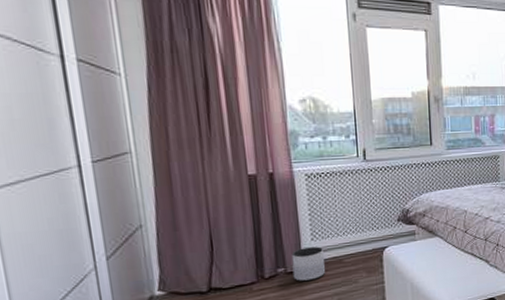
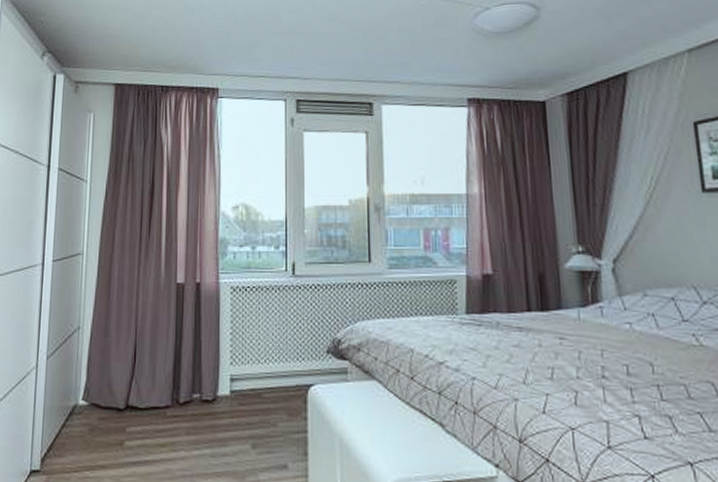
planter: present [291,246,325,282] -> none [208,372,242,415]

